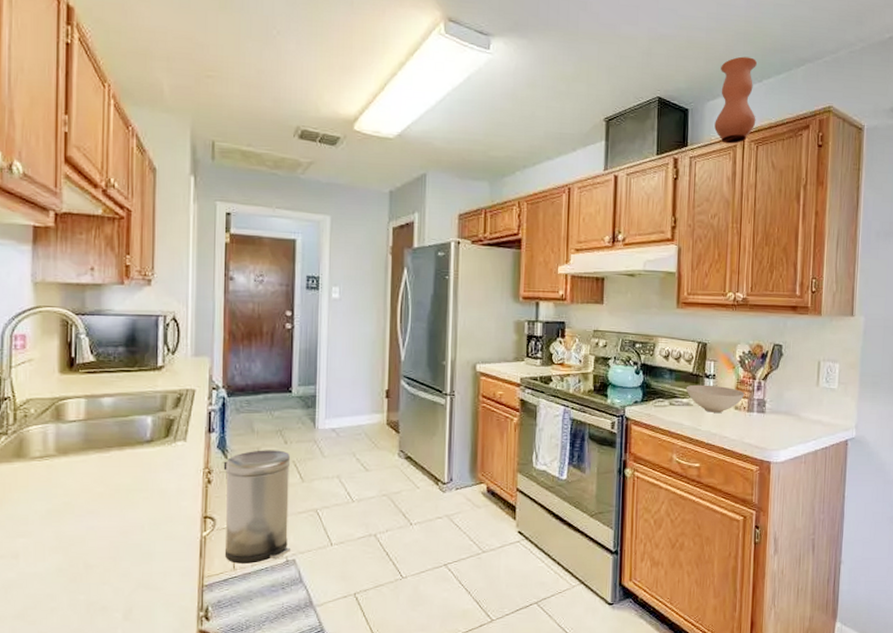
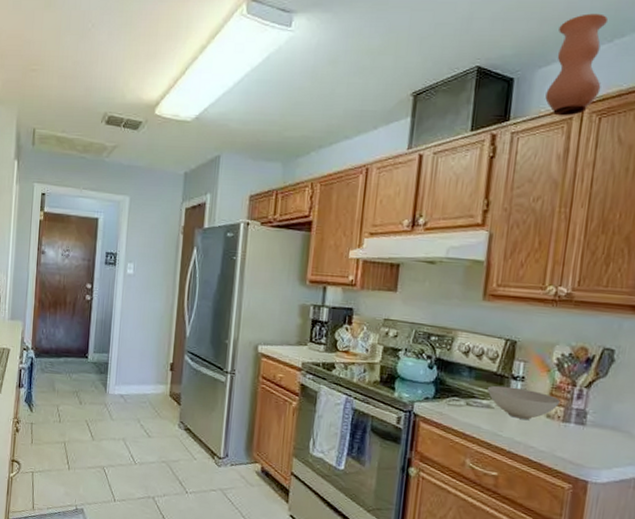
pedal bin: present [223,450,291,564] -> none [27,407,84,507]

